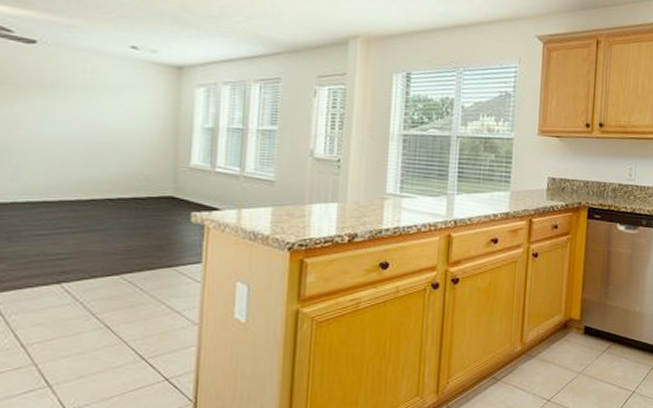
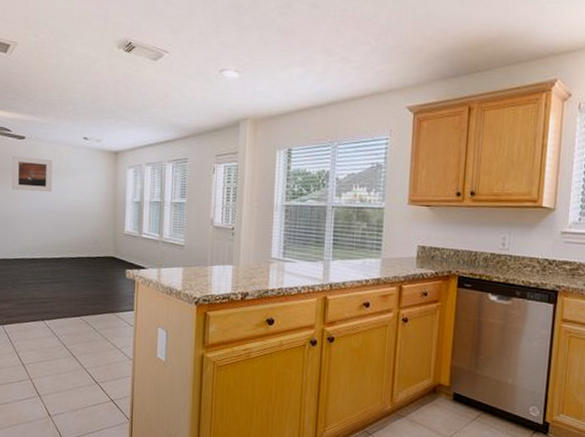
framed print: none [10,64,81,115] -> present [11,155,52,193]

